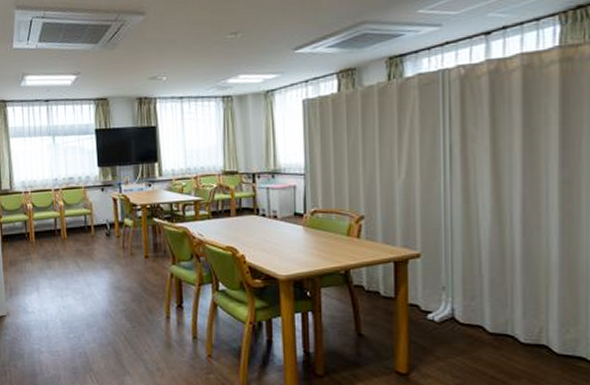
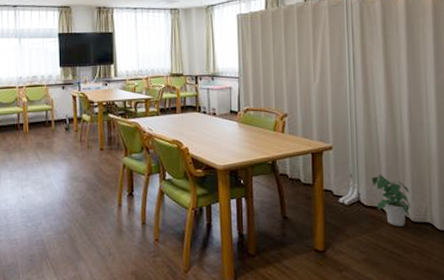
potted plant: none [469,287,521,348] -> present [371,175,411,226]

